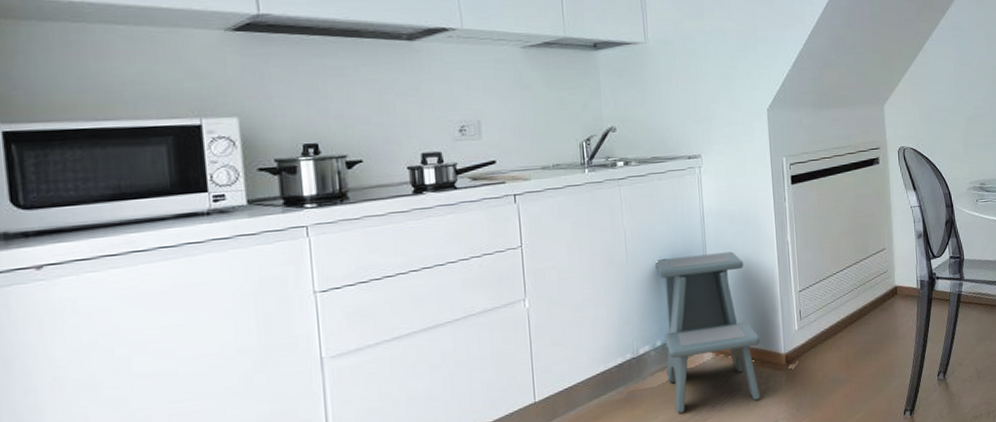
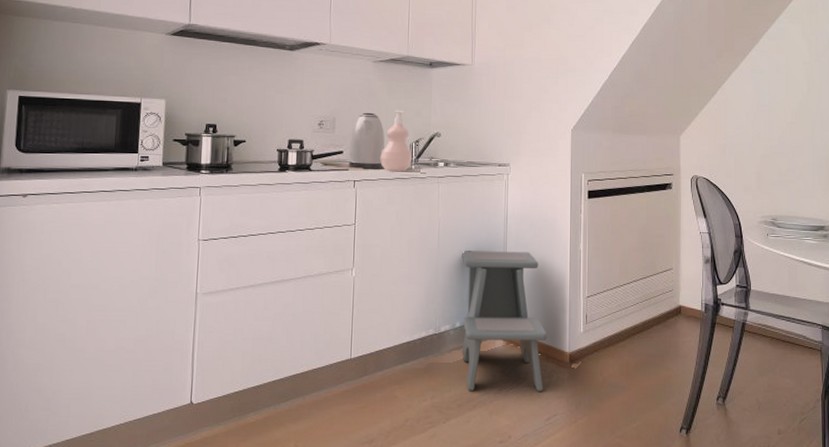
kettle: none [502,110,550,180] -> present [349,112,385,169]
soap bottle: none [544,104,585,179] -> present [380,110,413,172]

